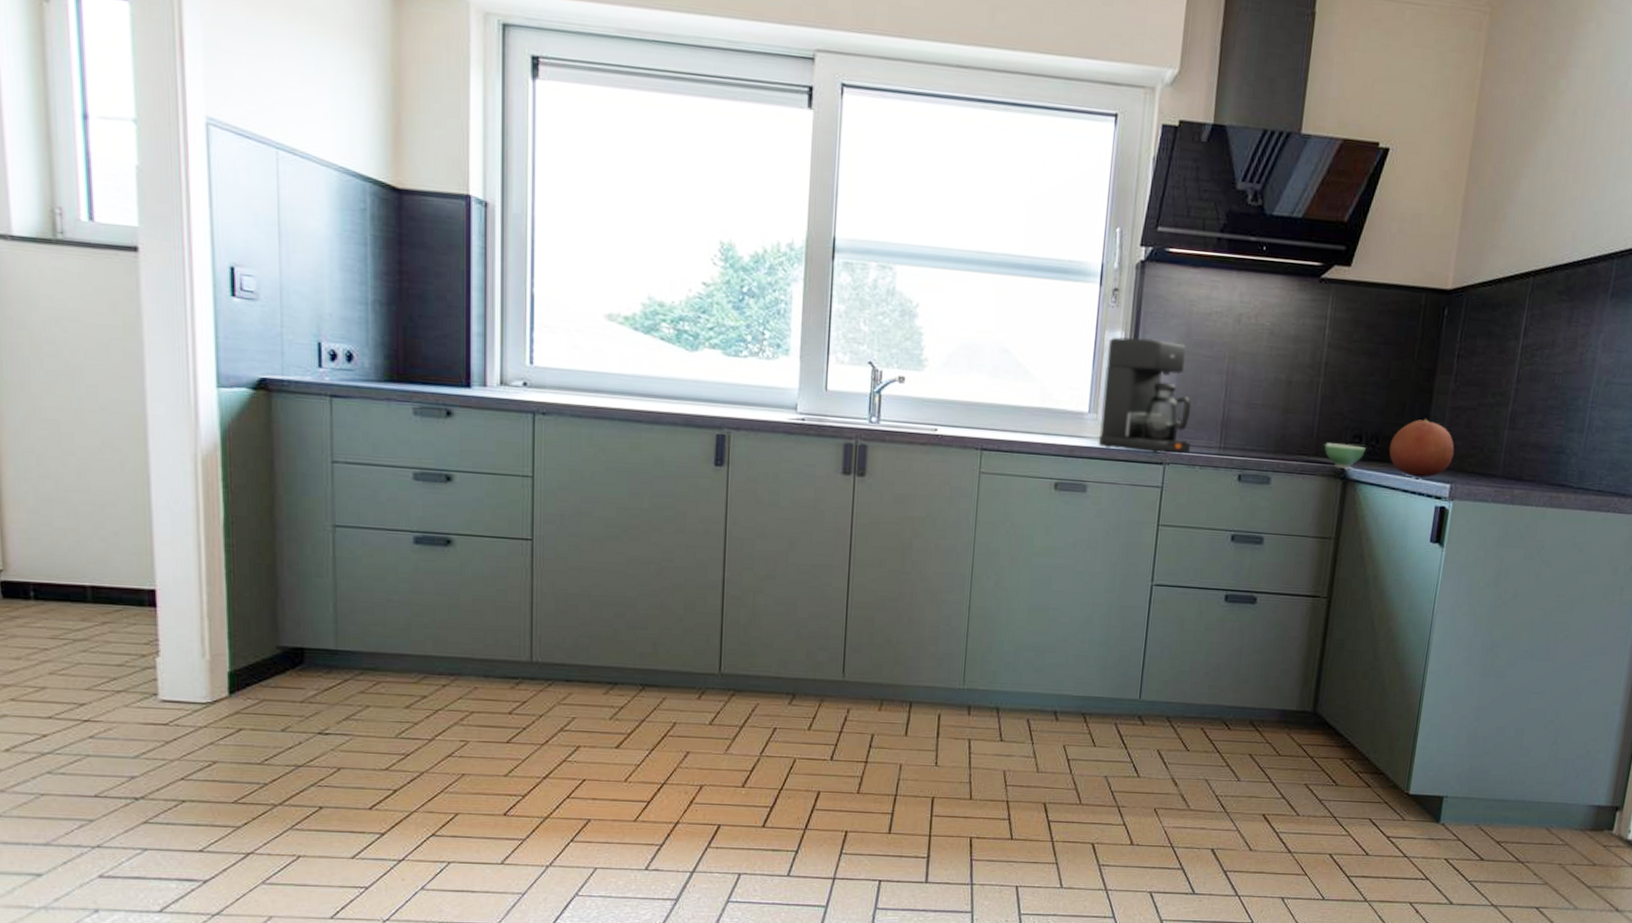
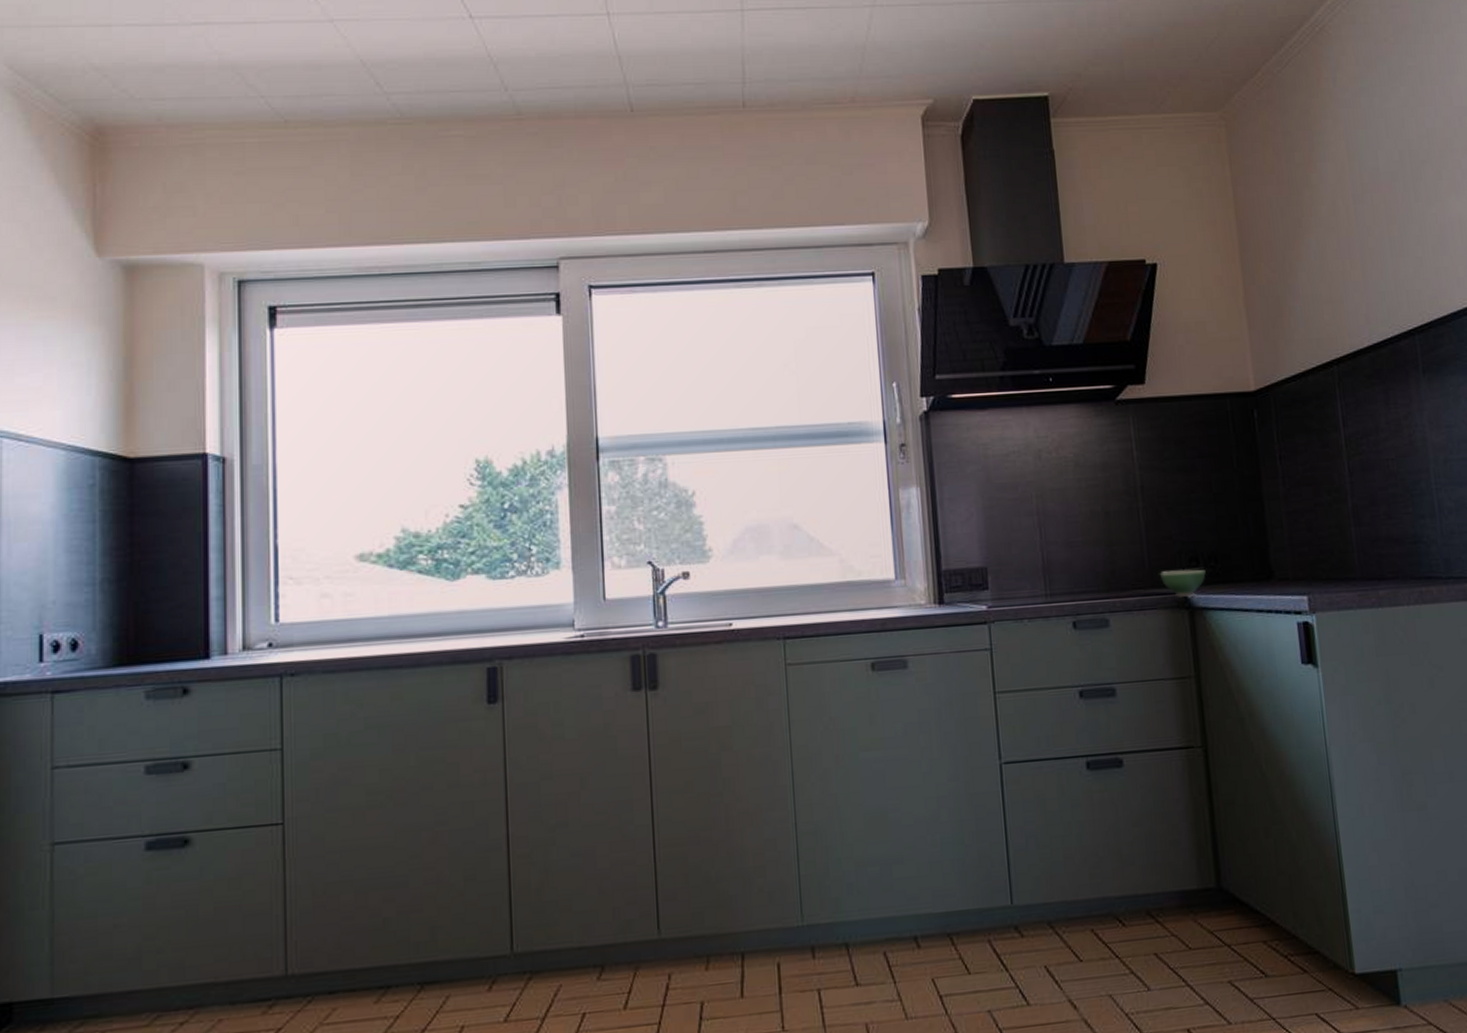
coffee maker: present [1098,337,1192,455] -> none [904,489,1014,615]
fruit: present [1389,419,1455,478] -> none [1230,529,1303,594]

